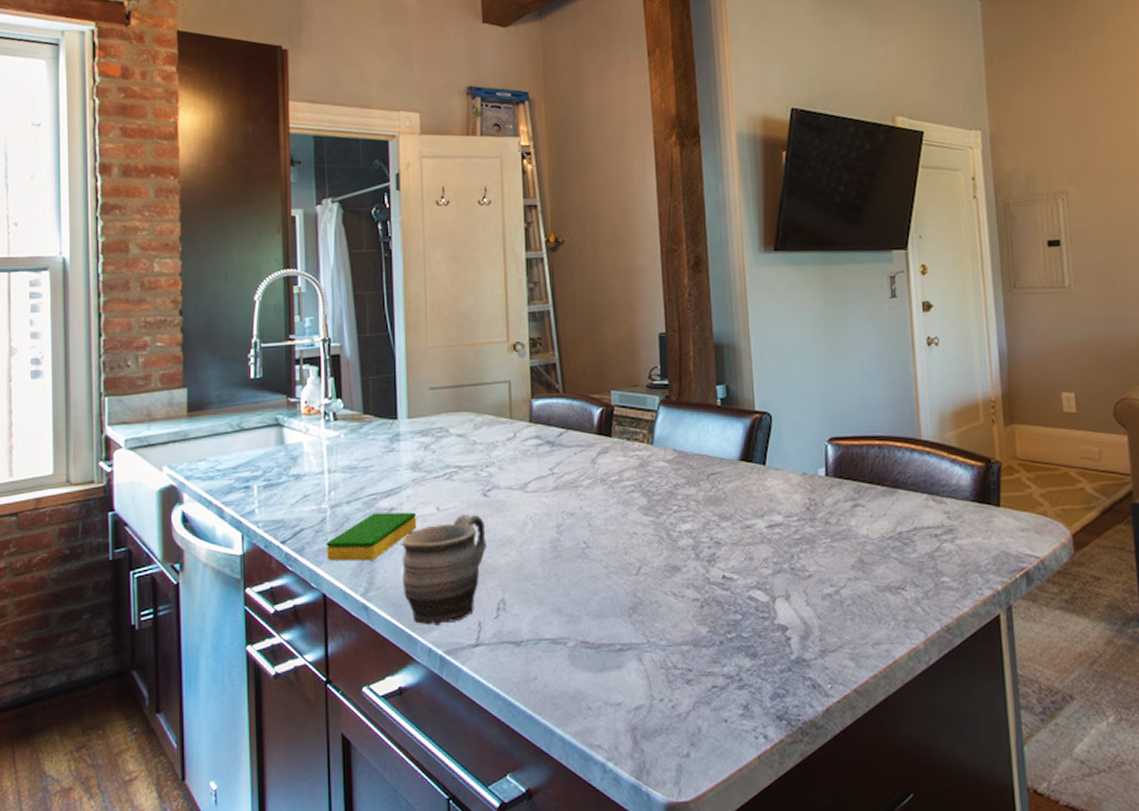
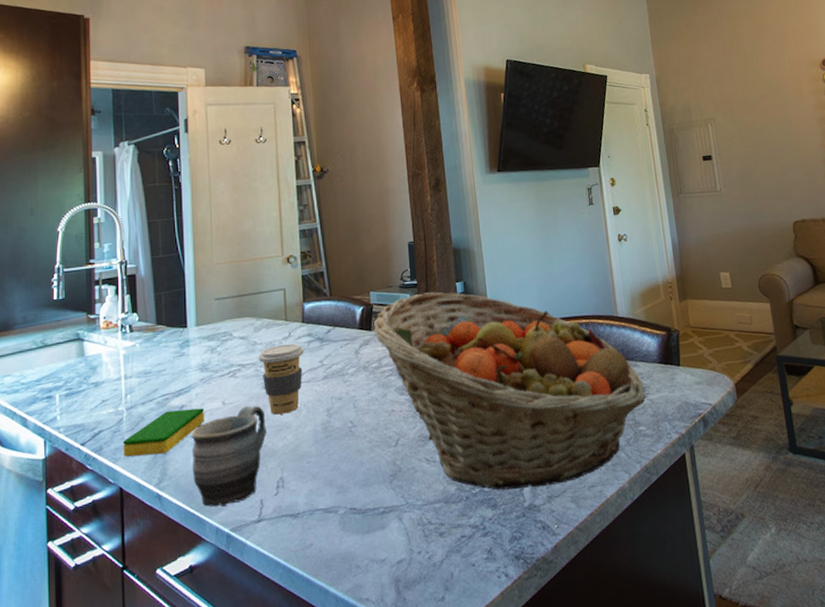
coffee cup: none [478,446,532,527] -> present [258,343,304,415]
fruit basket: none [614,395,952,638] -> present [373,291,646,490]

